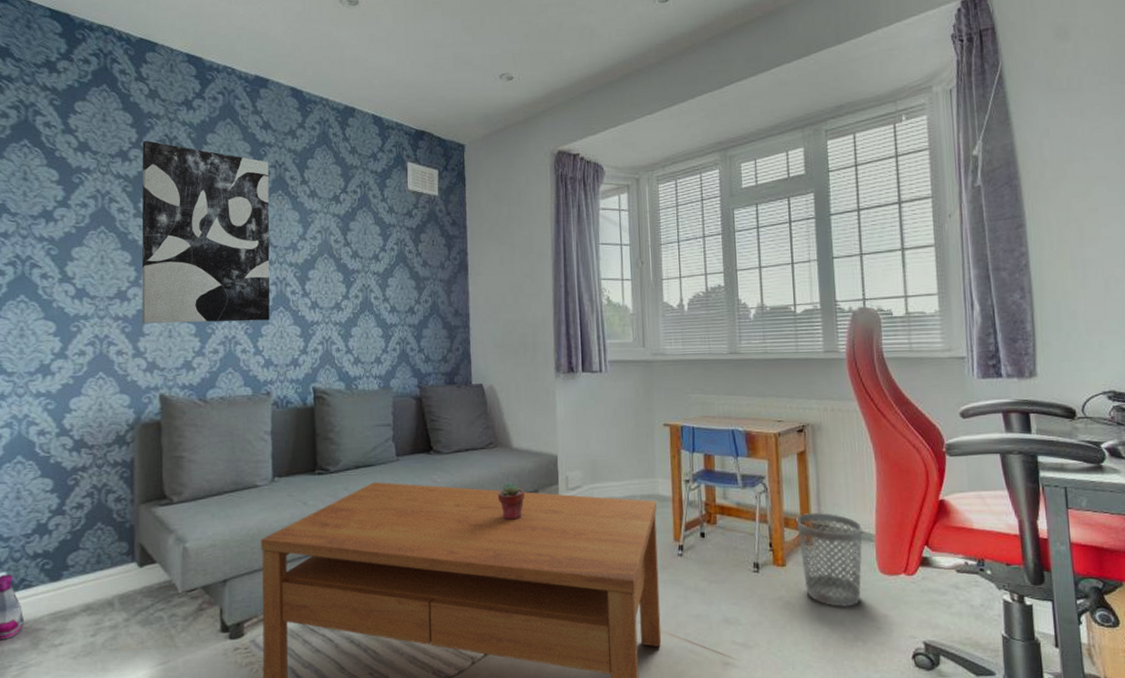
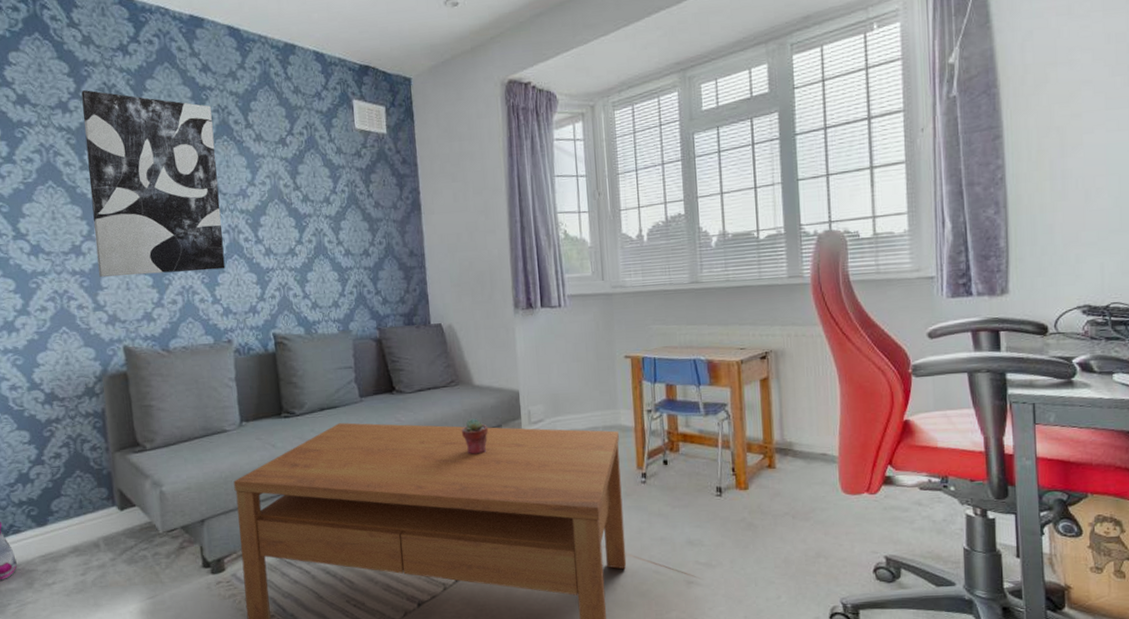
wastebasket: present [796,512,863,607] -> none [759,437,826,526]

